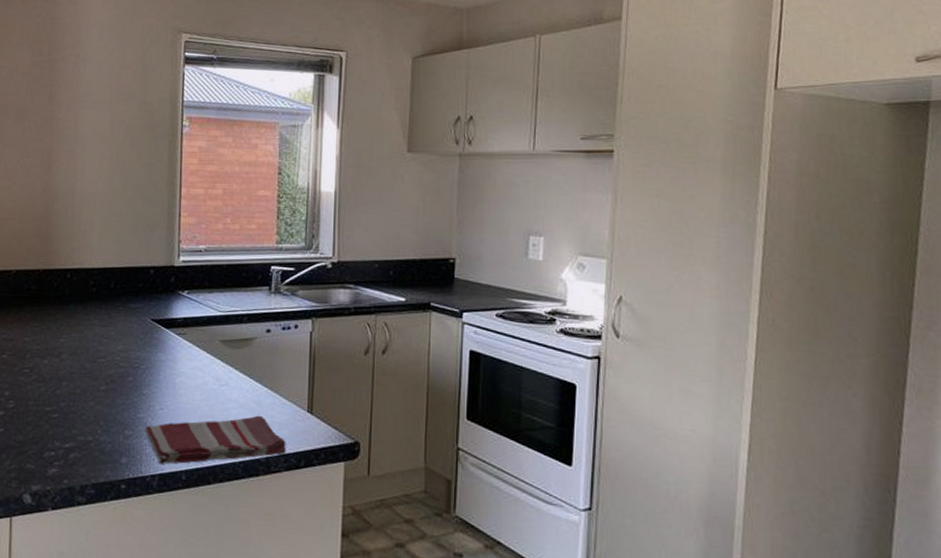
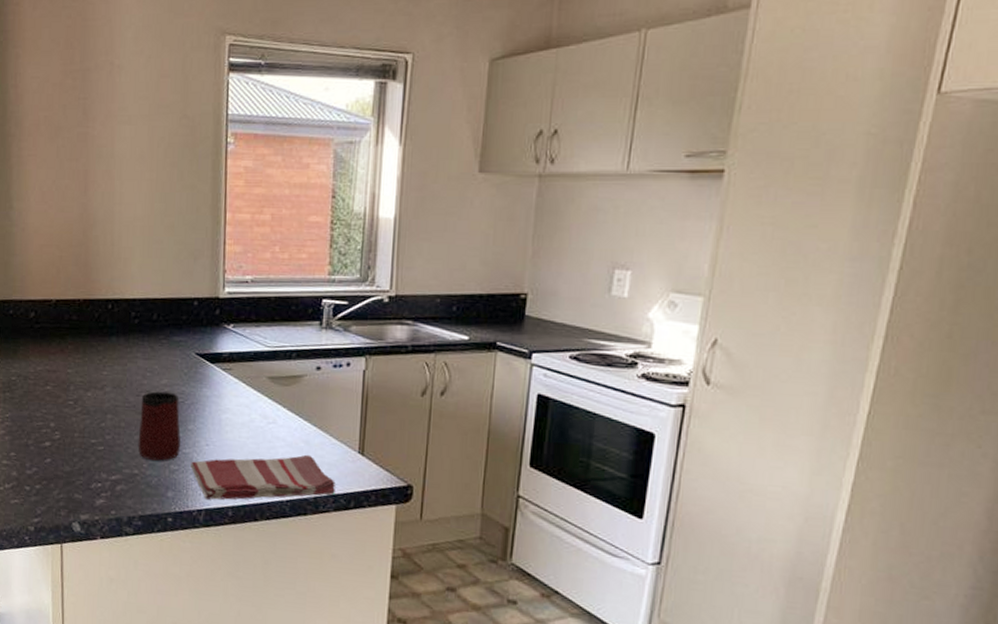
mug: none [92,357,135,426] -> present [137,391,181,461]

